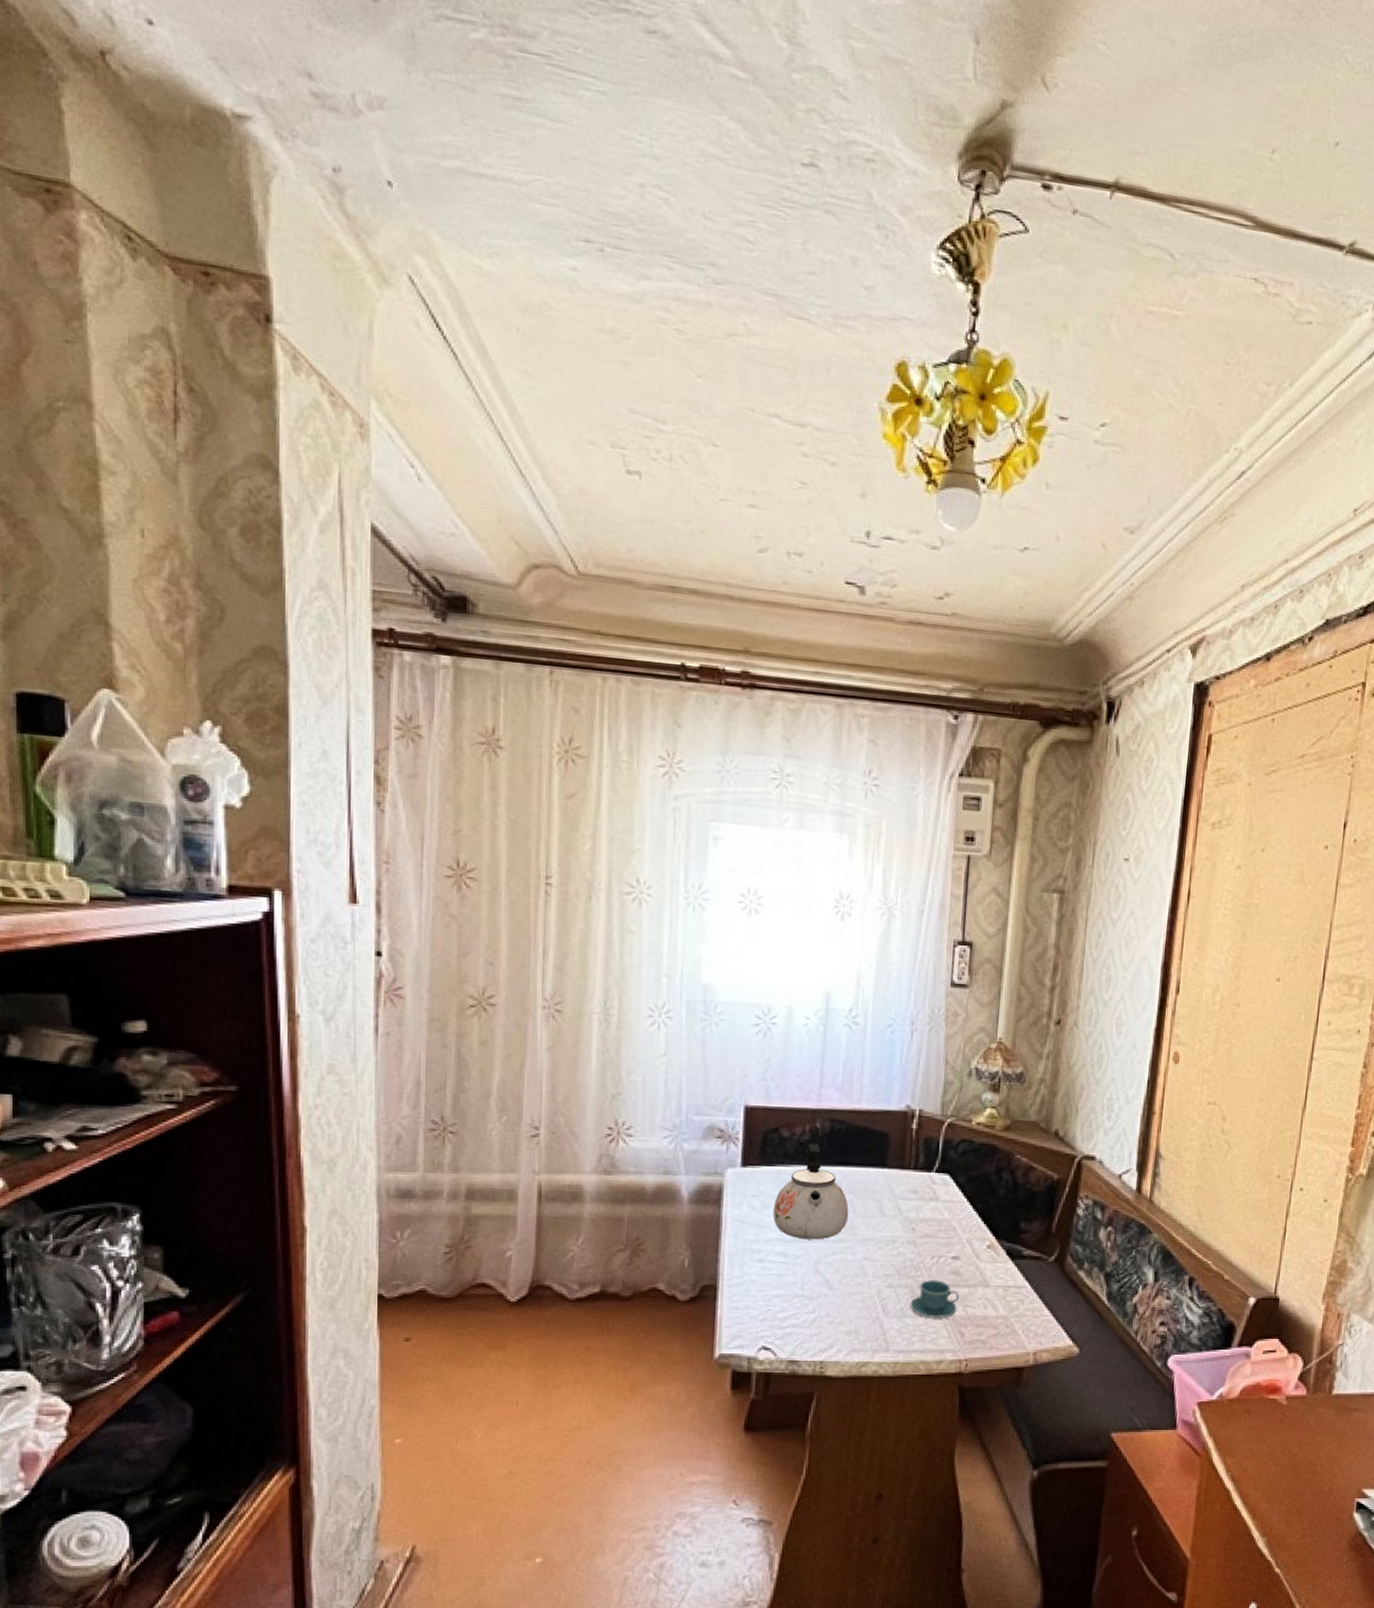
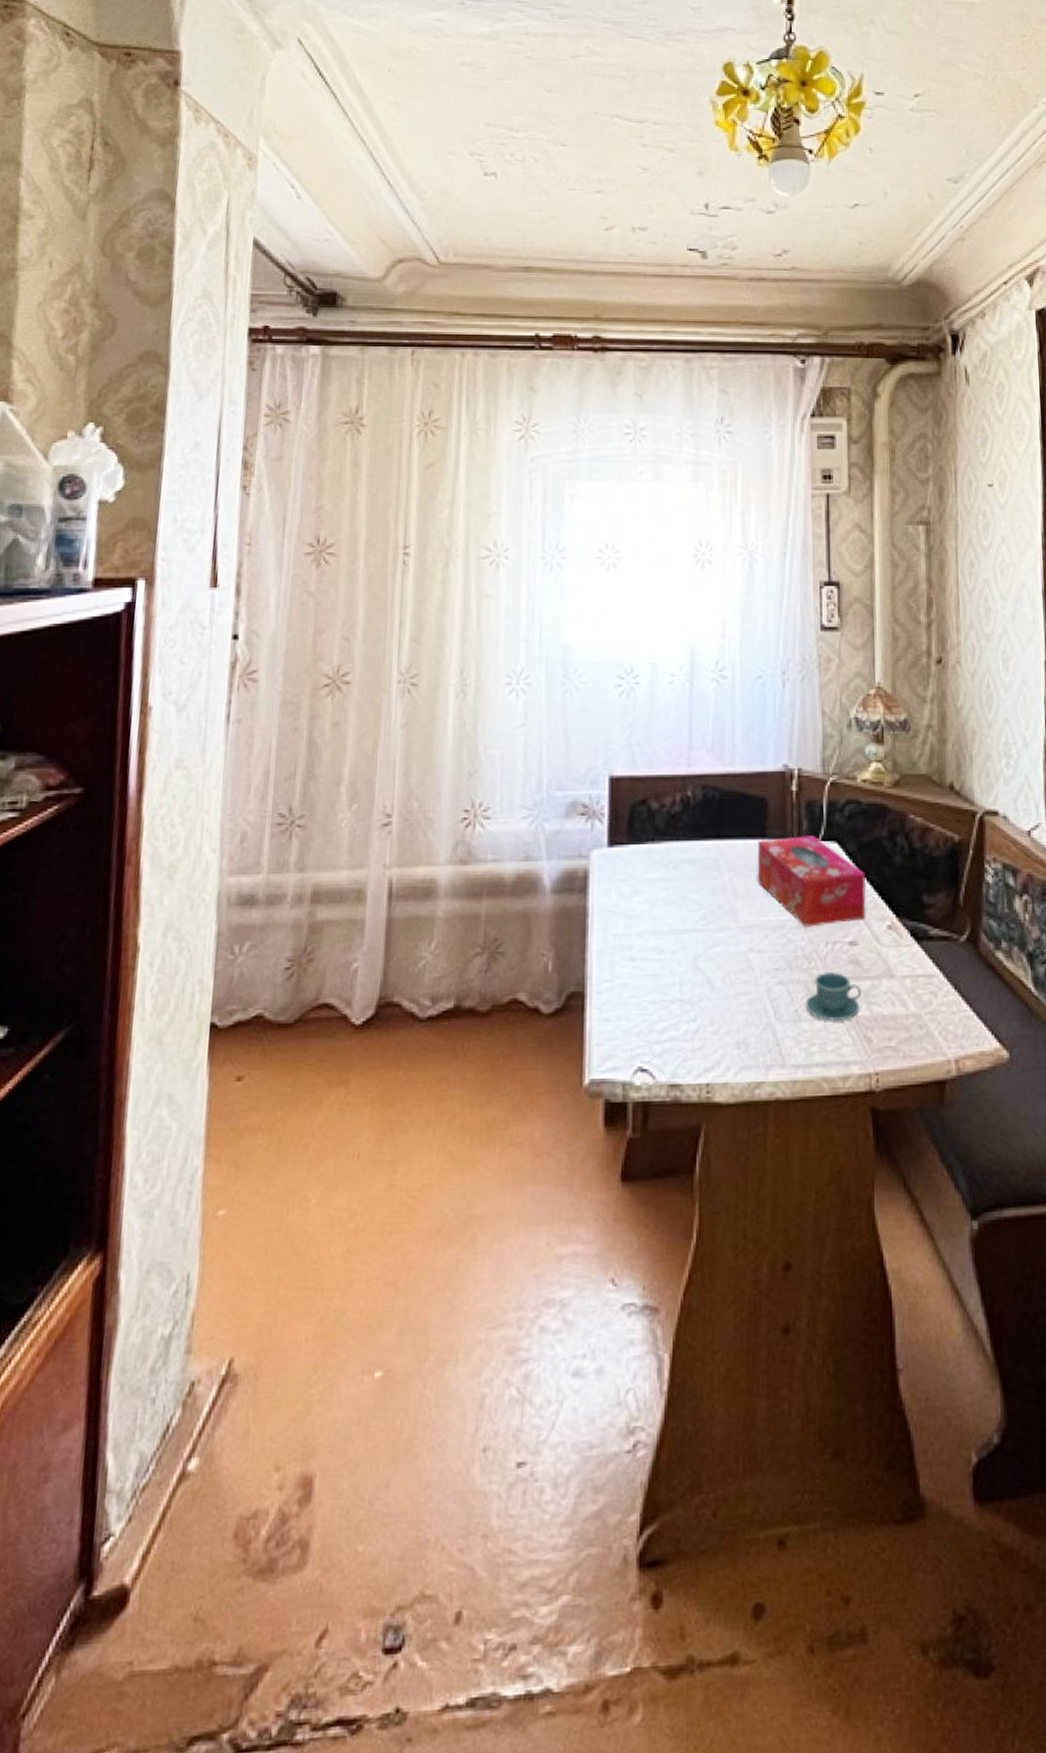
kettle: present [773,1144,849,1240] -> none [644,815,729,930]
tissue box: none [875,1167,973,1243] -> present [757,835,867,927]

